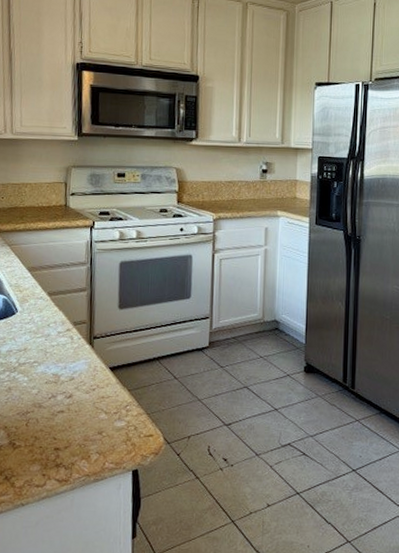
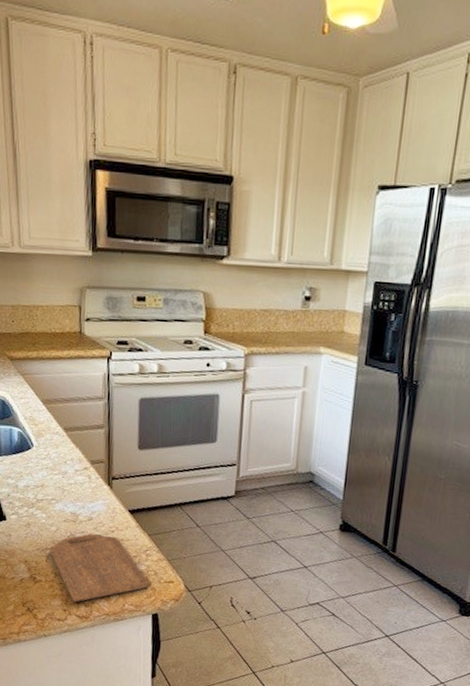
cutting board: none [30,393,129,466] -> present [49,533,149,603]

